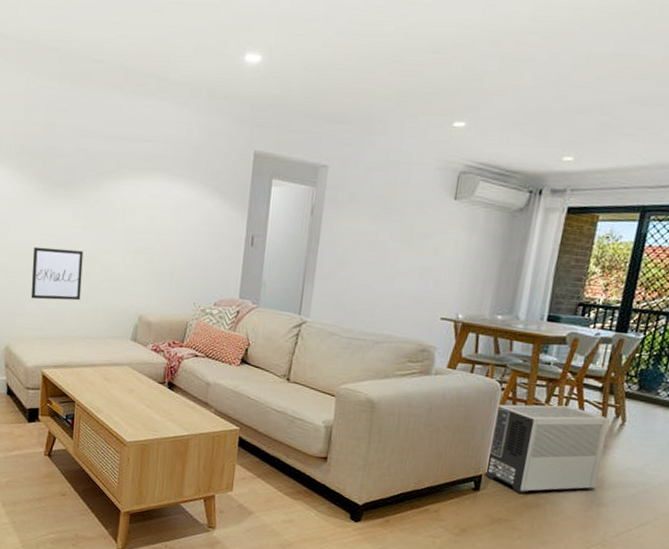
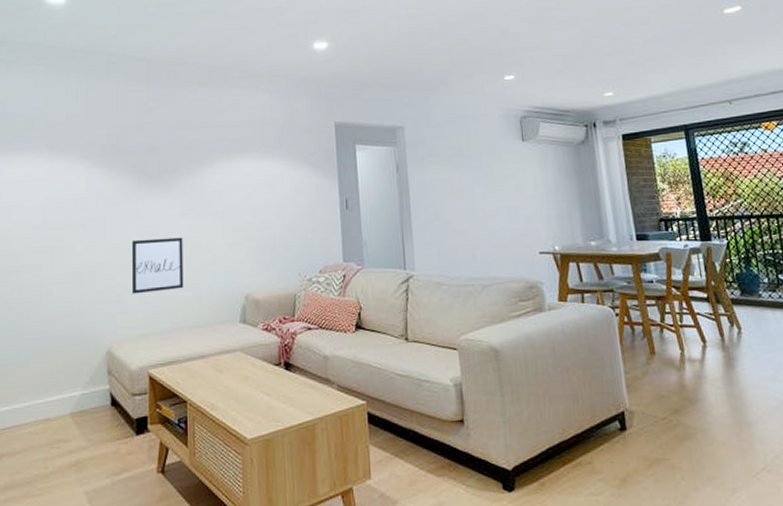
air purifier: present [486,404,610,494] -> none [615,322,738,426]

